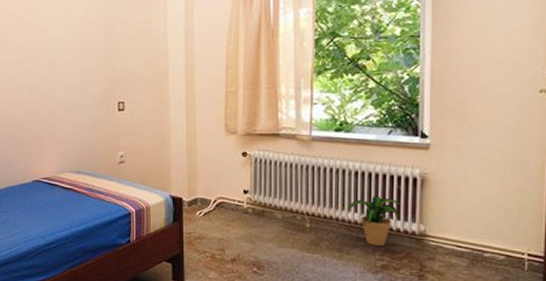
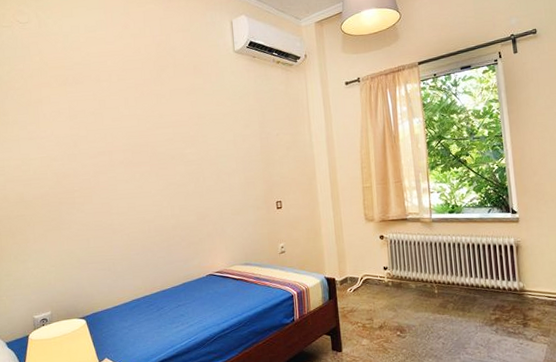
potted plant: present [347,194,405,246] -> none [465,261,508,303]

